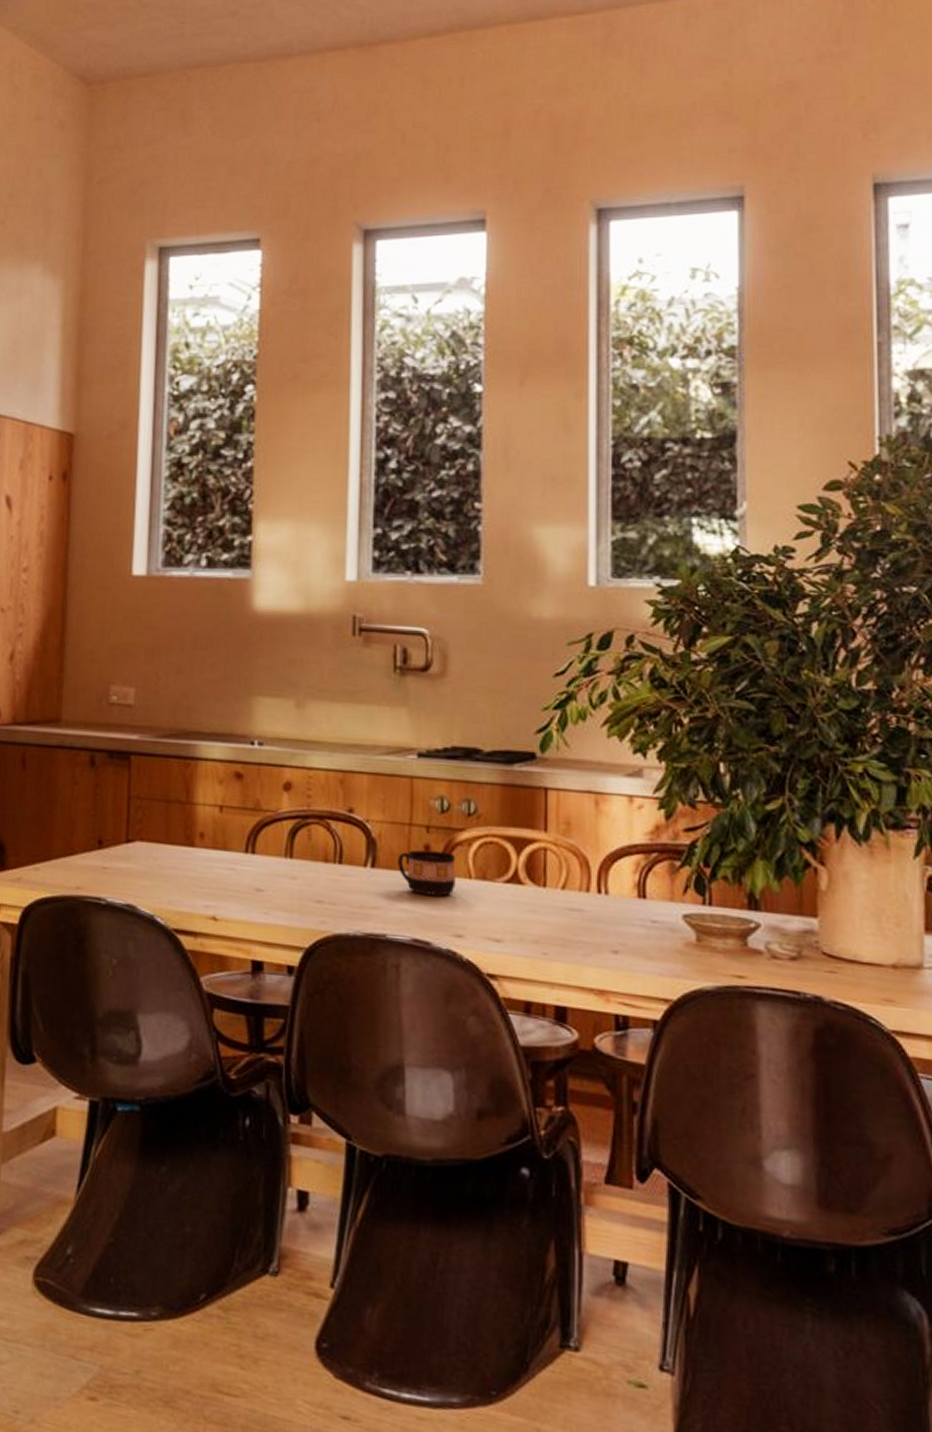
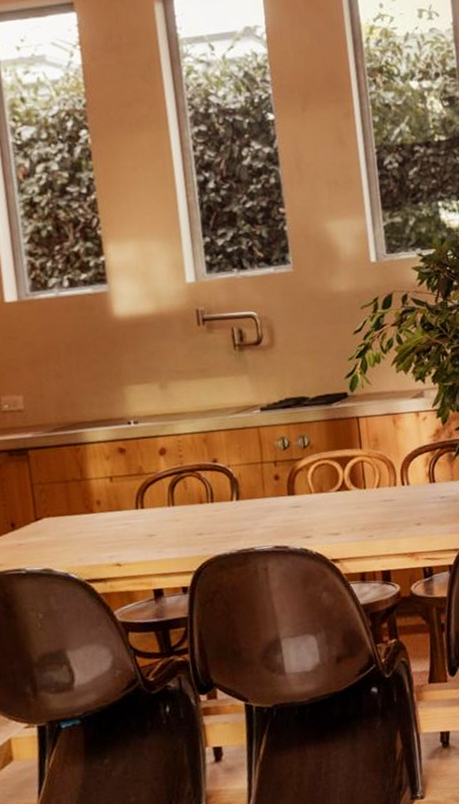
cup: present [398,850,456,896] -> none [255,477,301,513]

